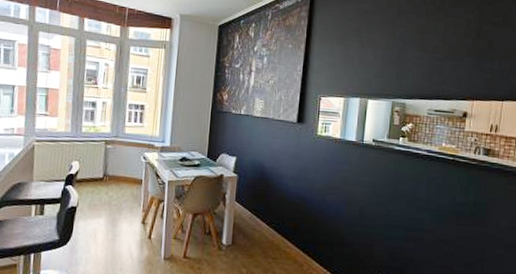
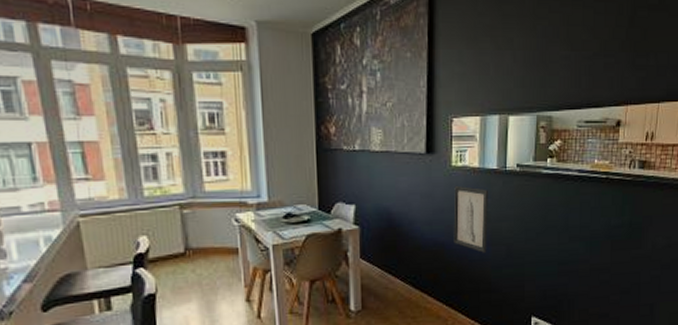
wall art: none [314,151,346,211] -> present [453,185,488,253]

